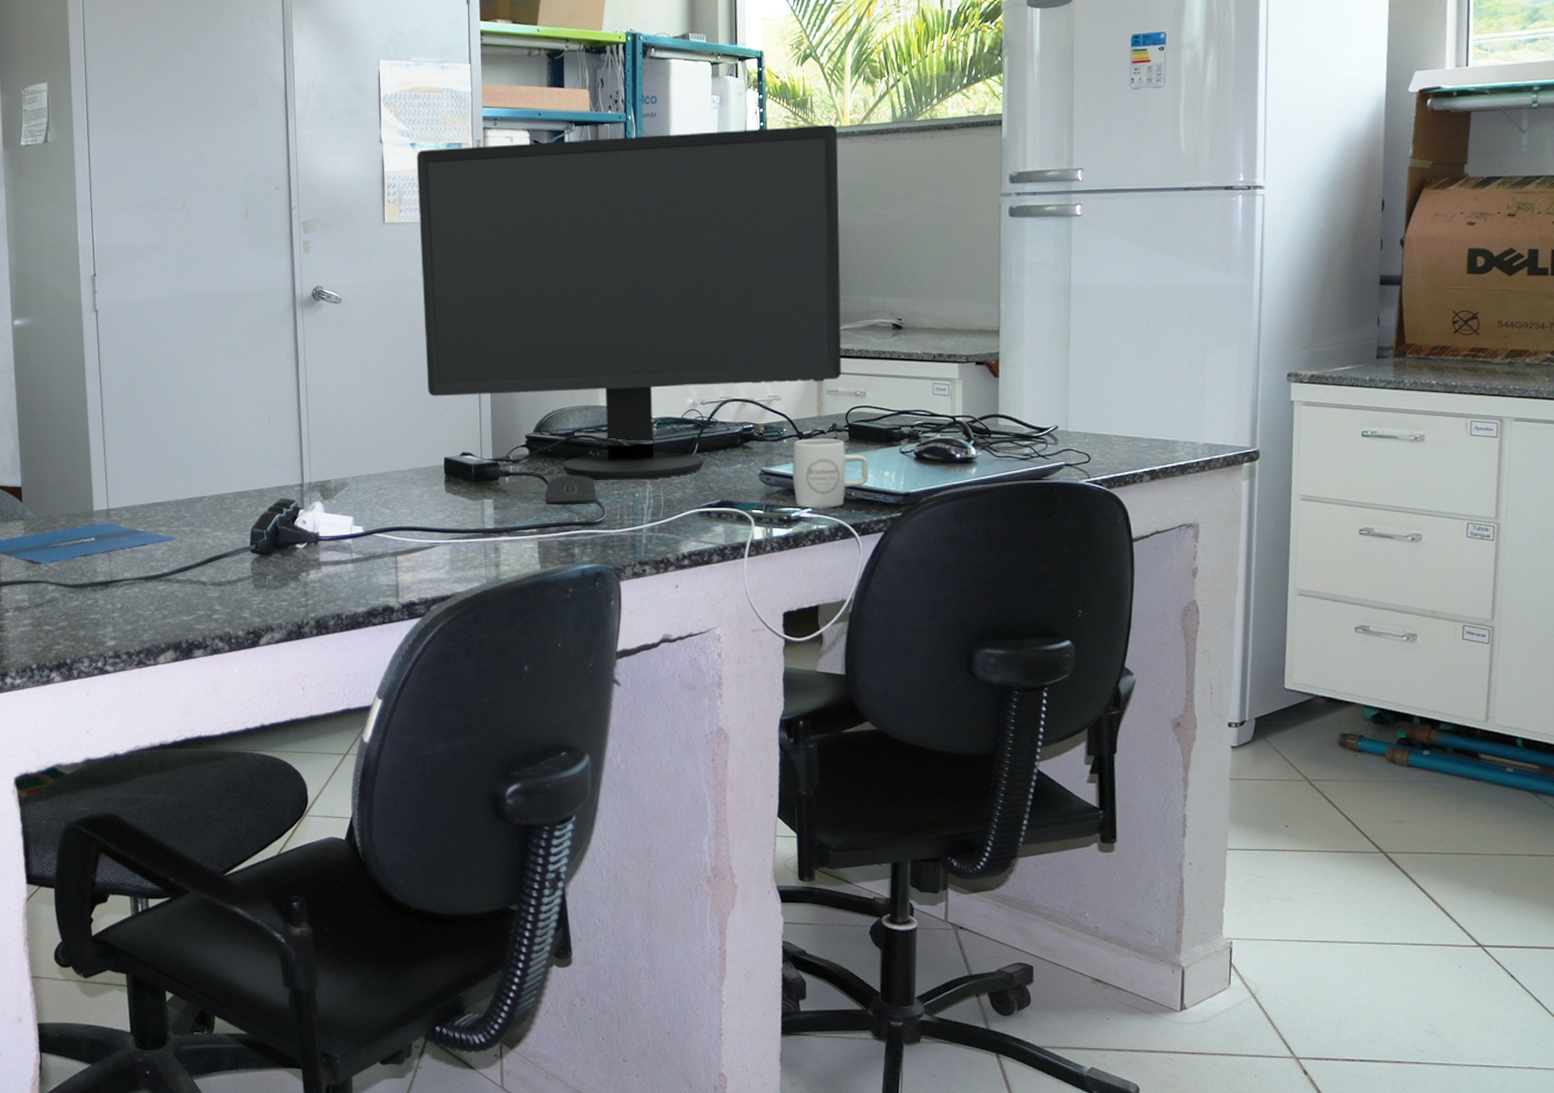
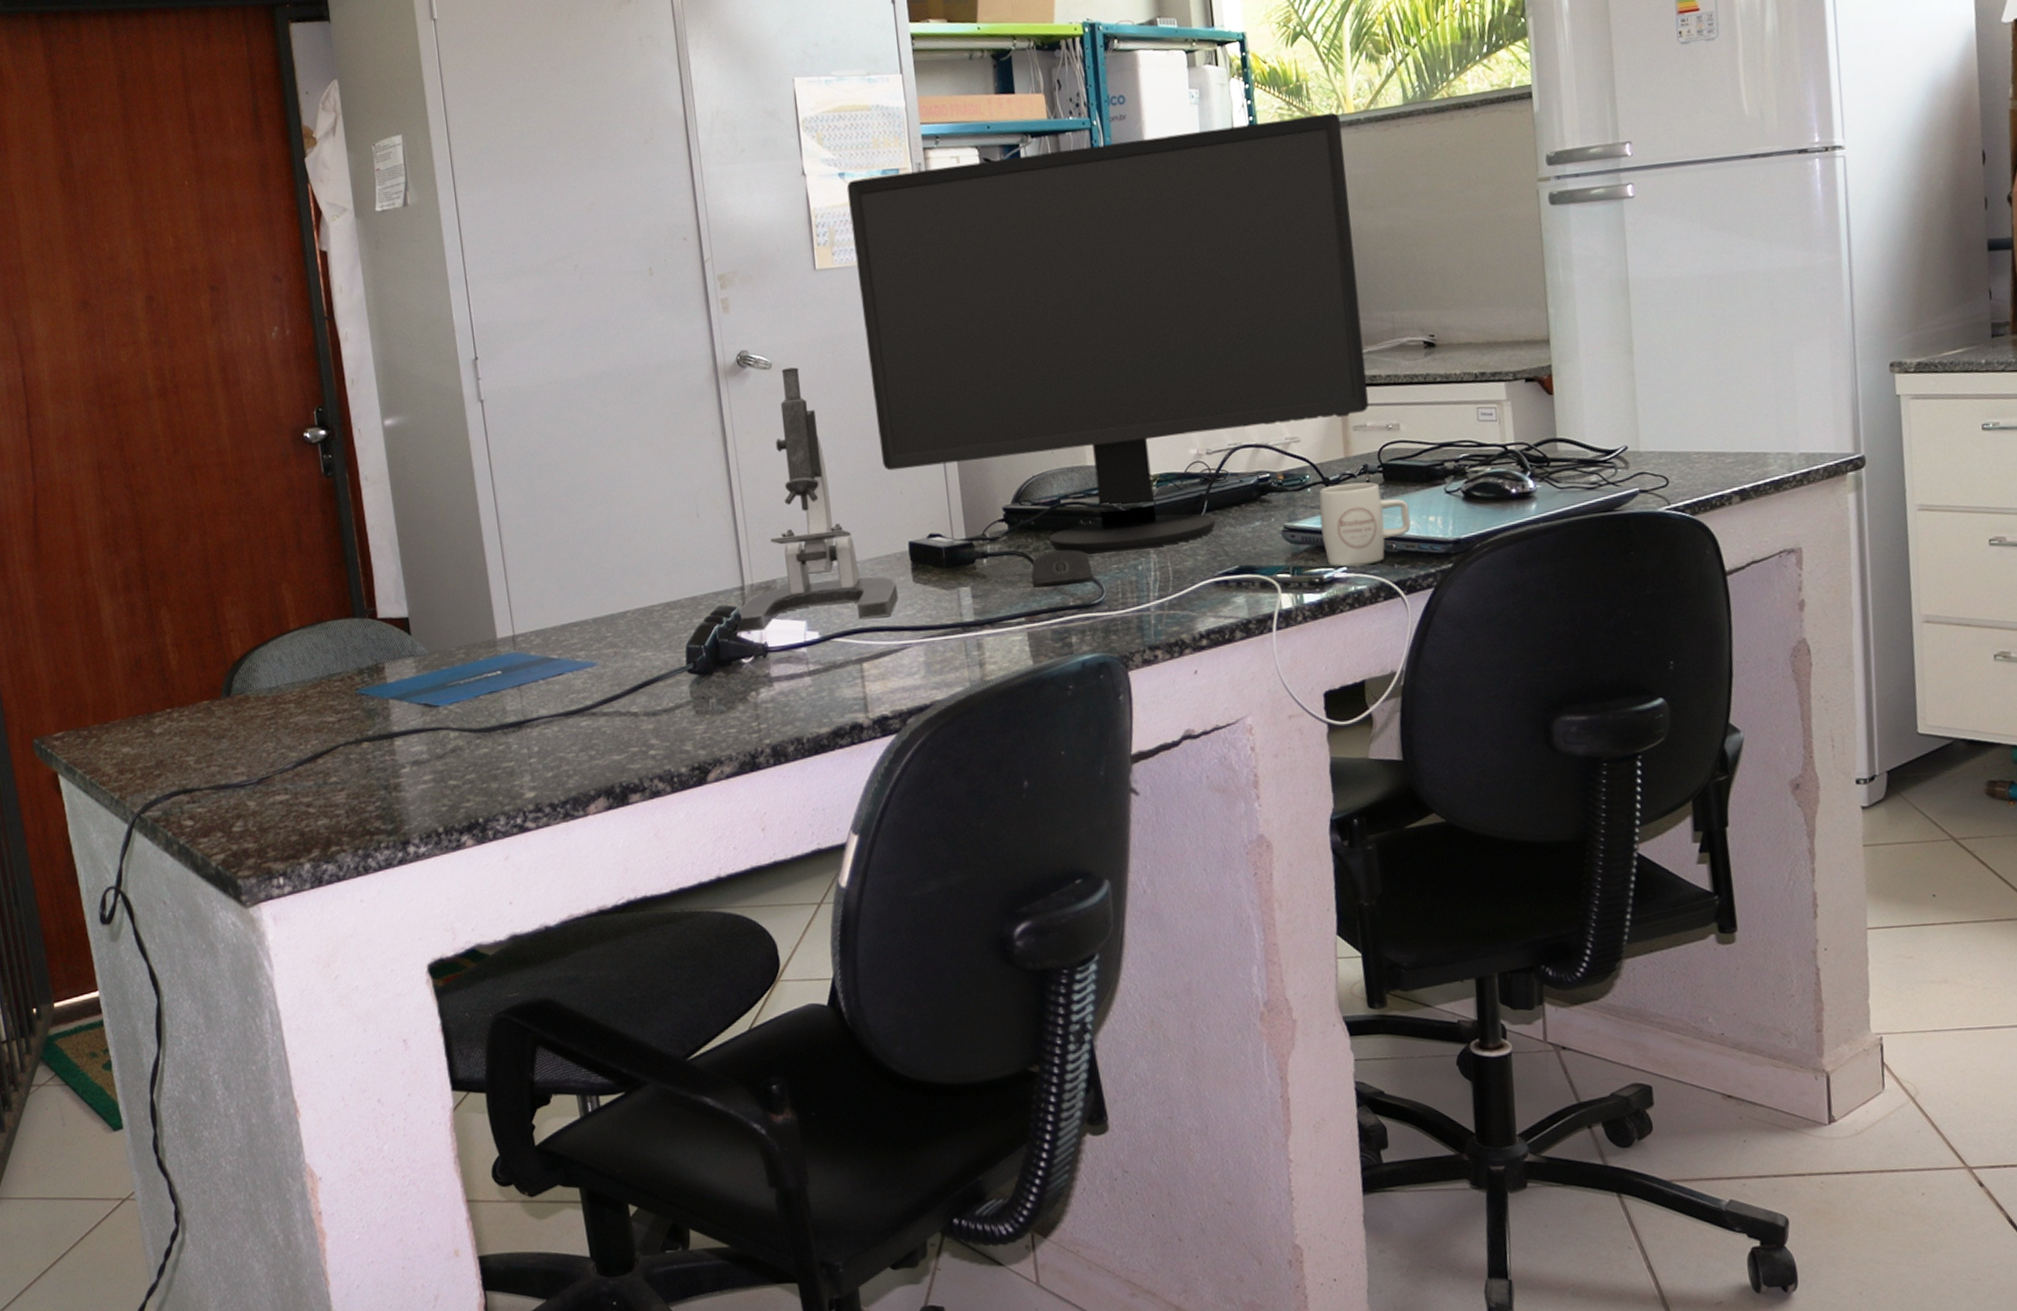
microscope: none [291,303,432,523] -> present [733,367,898,634]

